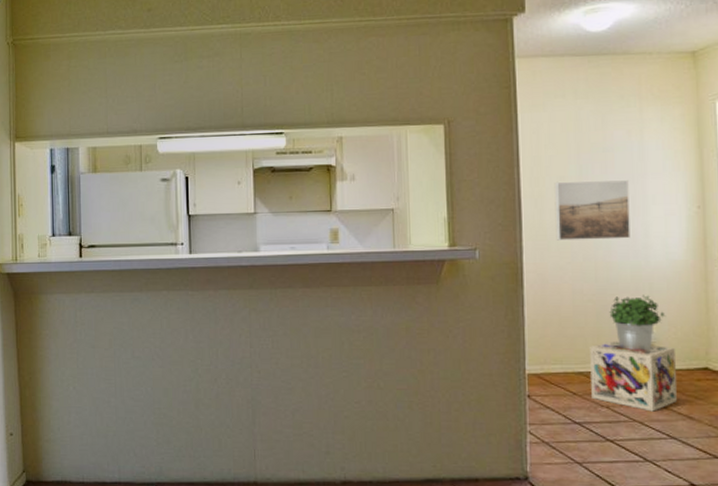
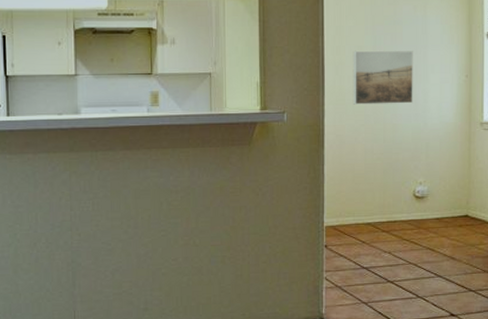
storage box: present [590,340,677,412] -> none [377,193,444,255]
potted plant: present [609,295,666,351] -> none [394,153,438,203]

